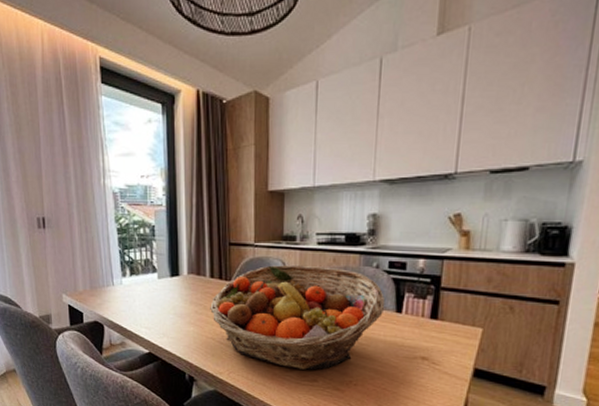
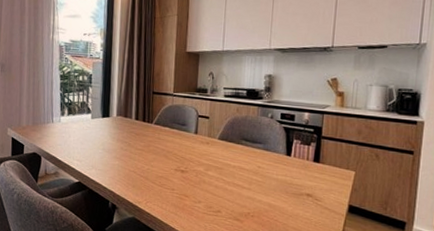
fruit basket: present [210,265,386,370] -> none [134,112,278,202]

